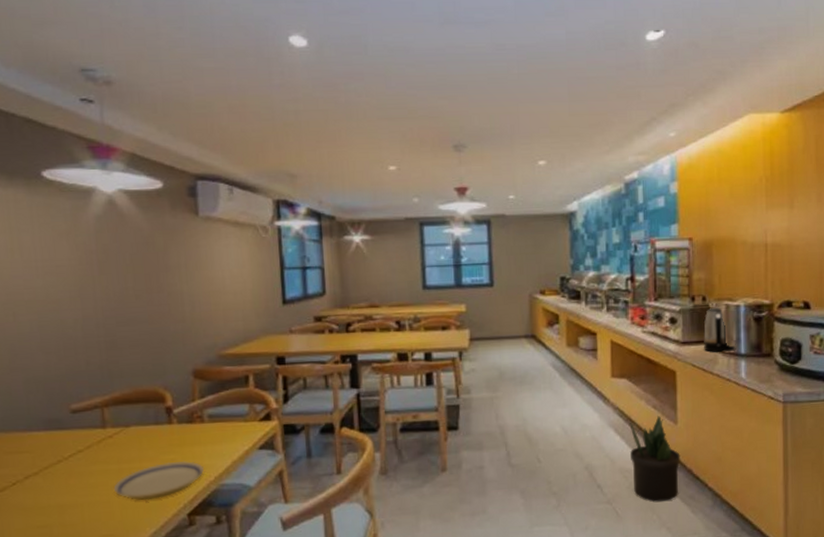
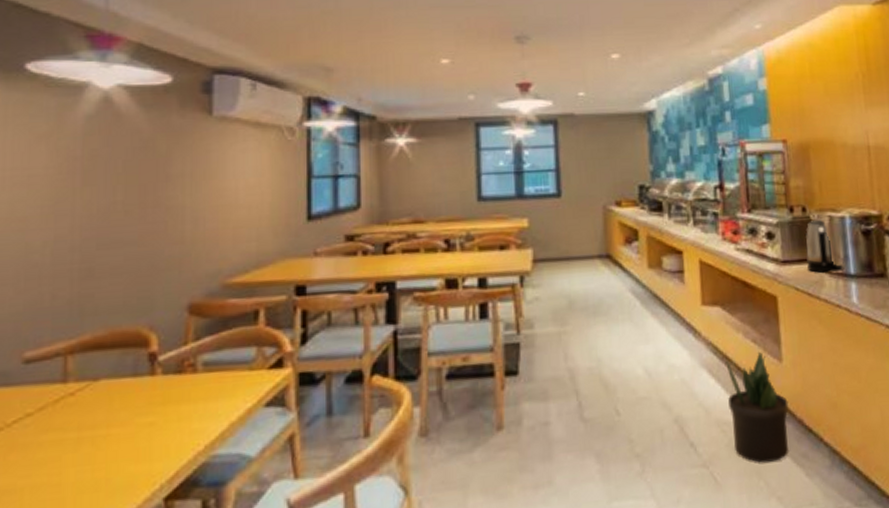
plate: present [113,460,204,501] -> none [67,424,191,481]

